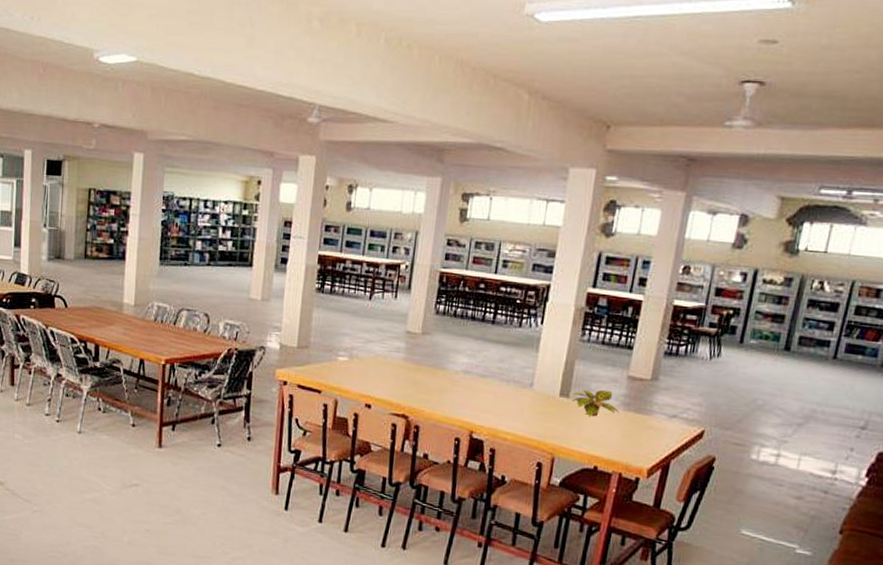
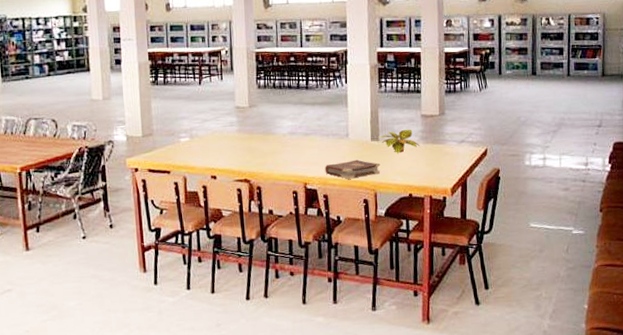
book: none [497,414,565,436] -> present [325,159,381,179]

